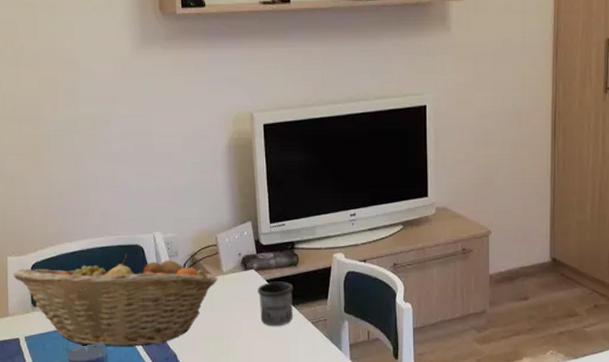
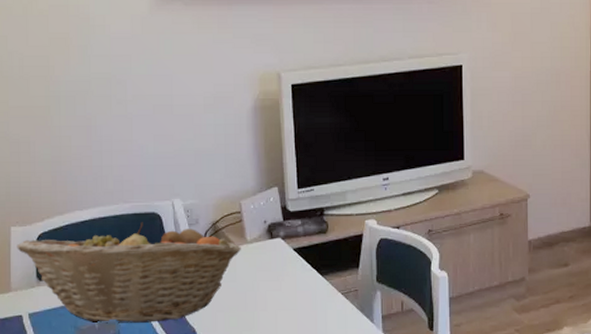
mug: present [257,281,294,326] -> none [284,250,323,298]

